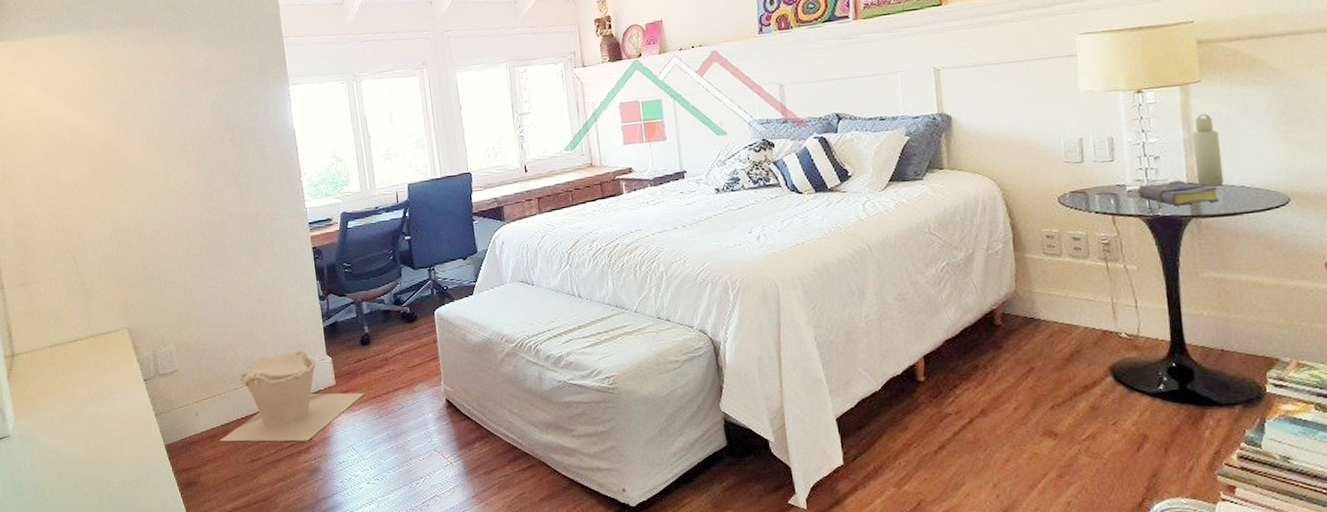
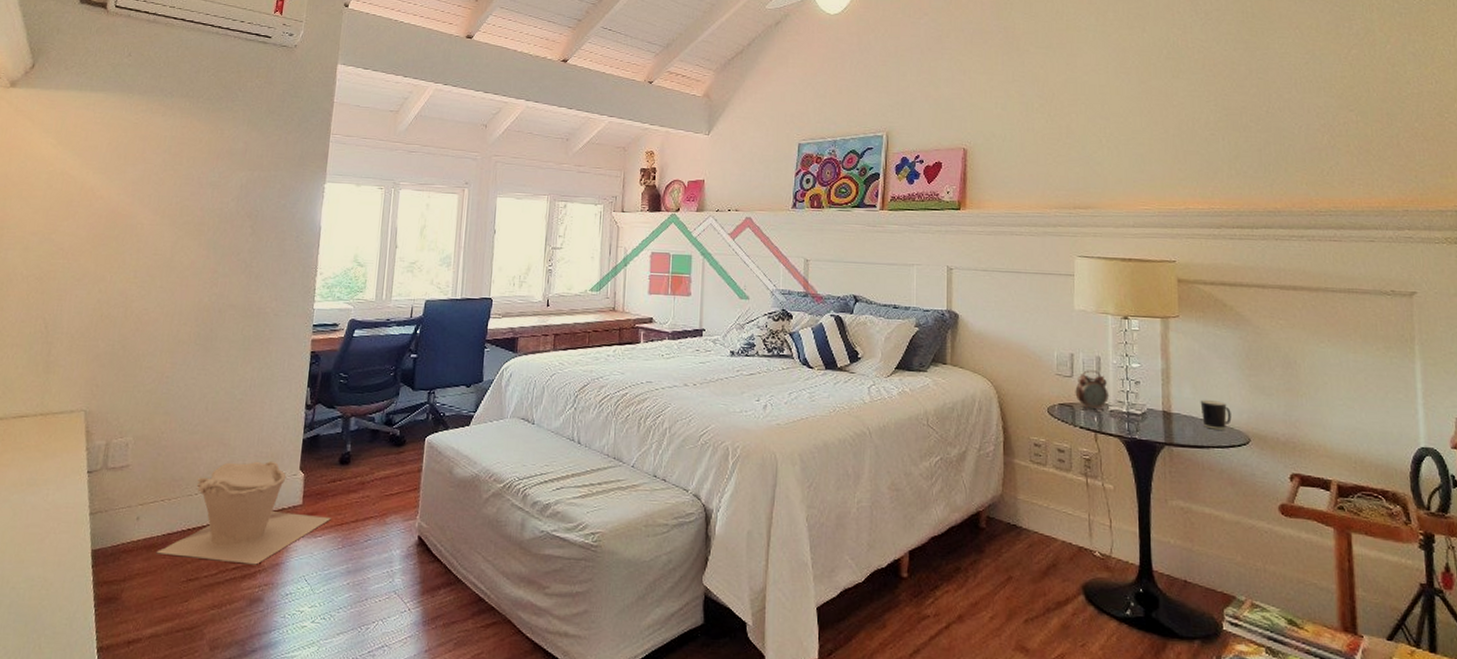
alarm clock: none [1087,152,1125,193] -> present [1075,370,1109,412]
book: present [1137,179,1219,206] -> none [1119,406,1190,434]
bottle: present [1192,113,1224,187] -> none [1169,347,1195,418]
mug: none [1229,163,1267,195] -> present [1200,399,1232,430]

